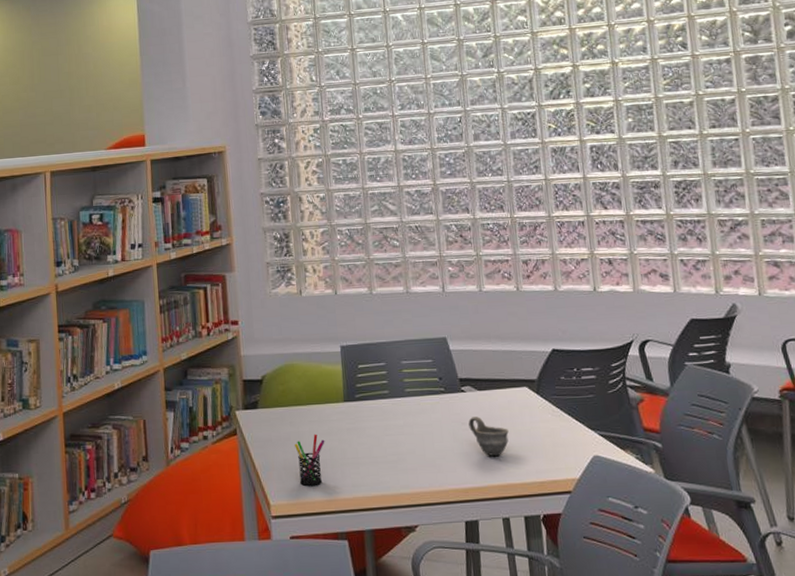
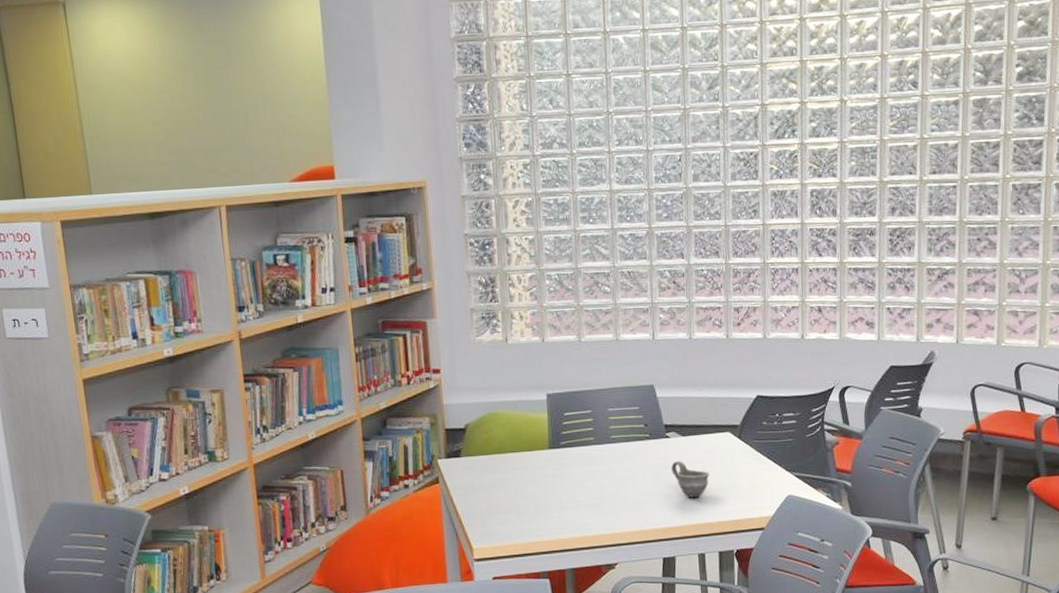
pen holder: present [295,434,325,486] -> none [498,480,529,530]

